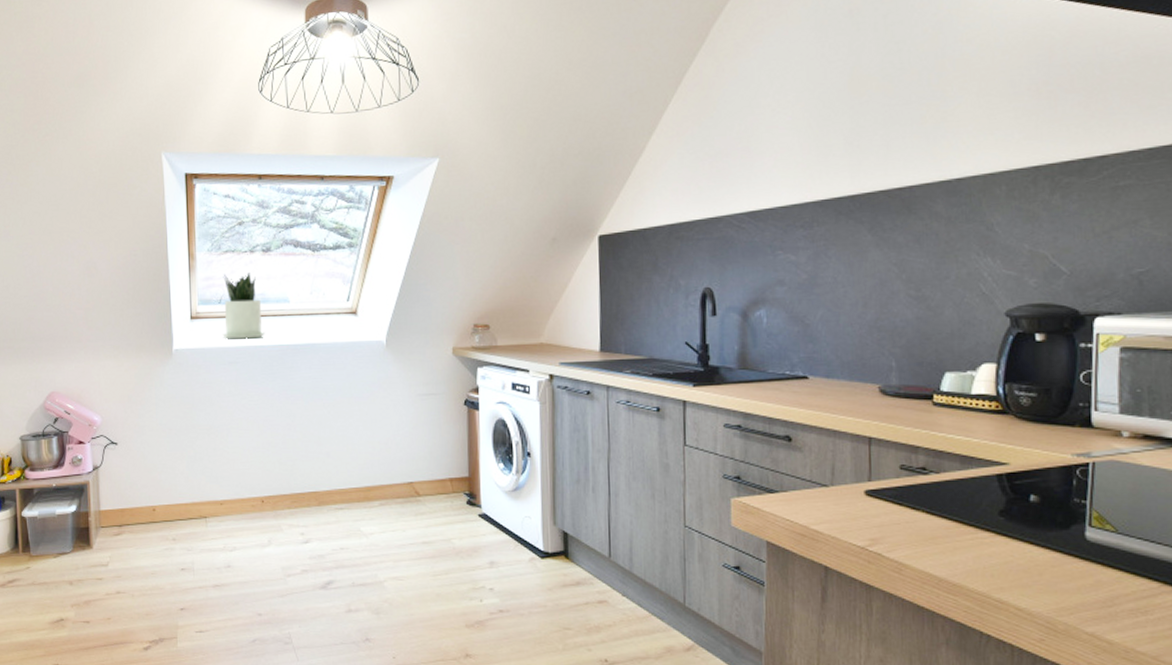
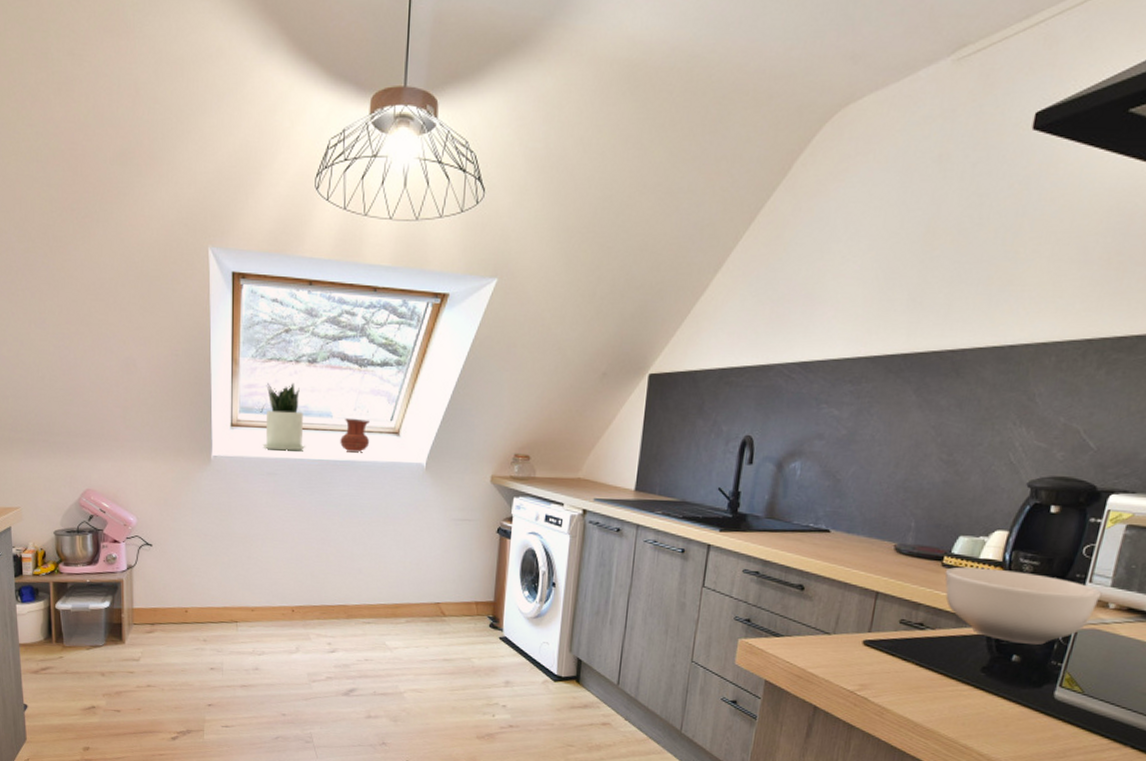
ceramic pot: none [299,301,329,336] -> present [340,418,370,453]
bowl: none [937,403,1112,482] -> present [944,566,1102,645]

